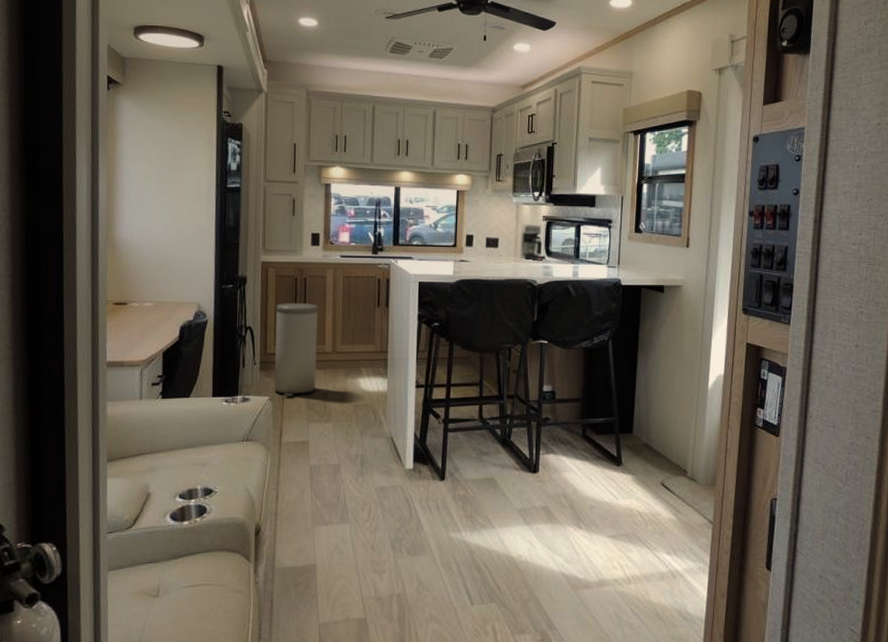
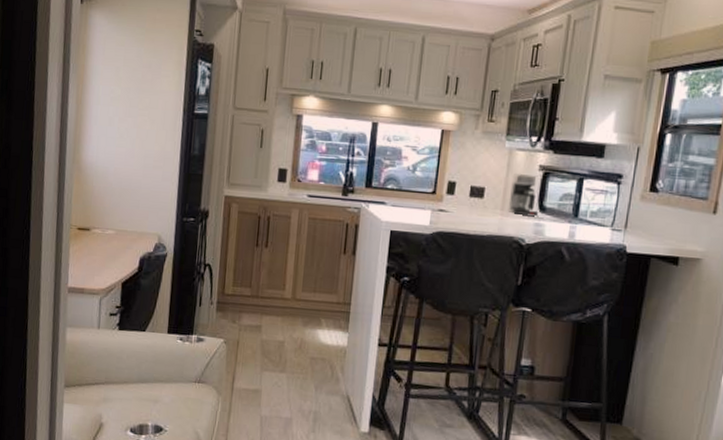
pedal bin: present [274,303,318,396] -> none [229,242,280,342]

